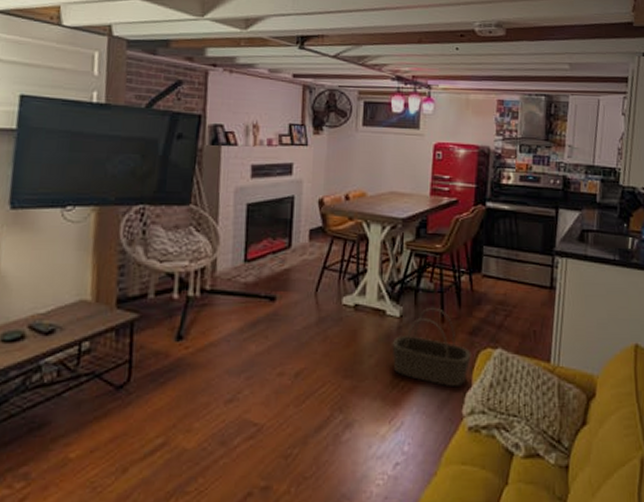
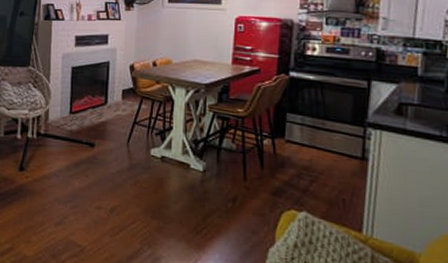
basket: present [392,307,471,388] -> none [195,165,274,242]

